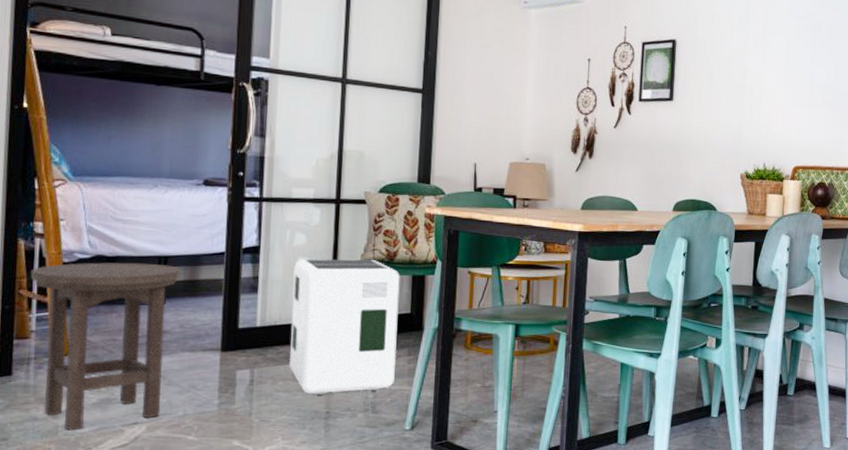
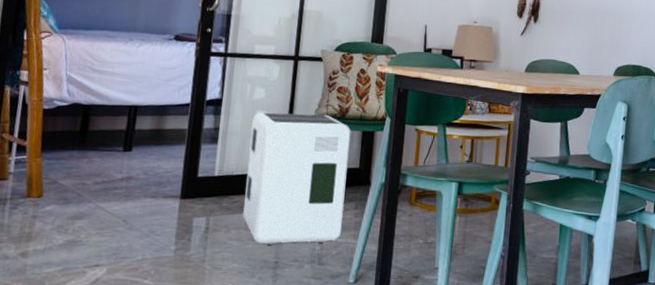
stool: present [30,262,181,431] -> none [13,110,149,270]

